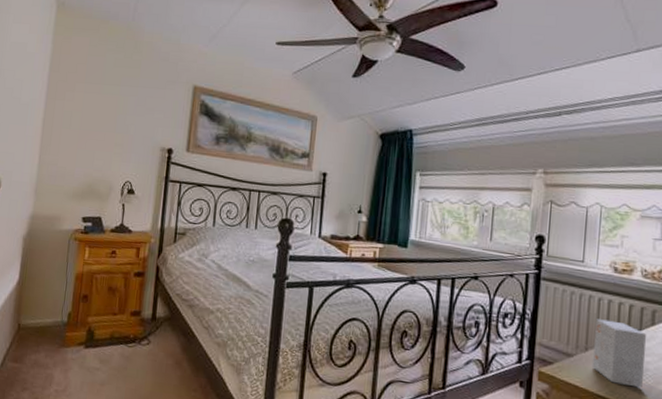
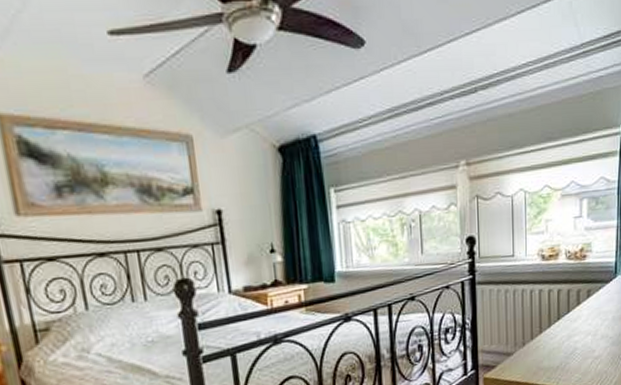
small box: present [591,319,646,388] -> none [529,309,573,370]

